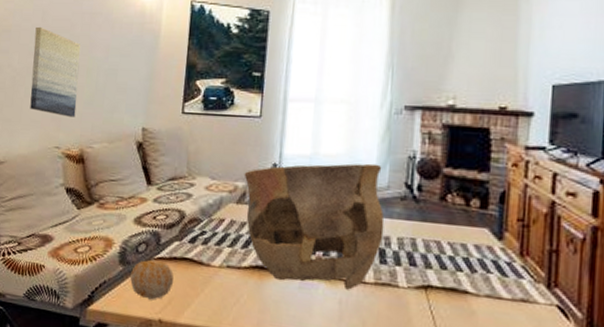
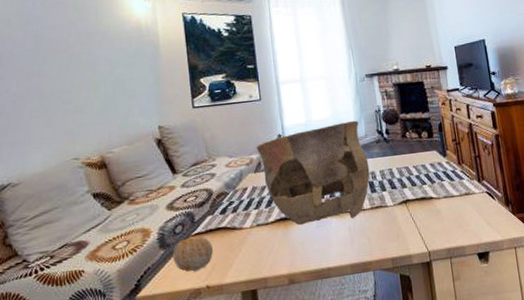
wall art: present [30,26,80,117] -> none [30,50,90,130]

